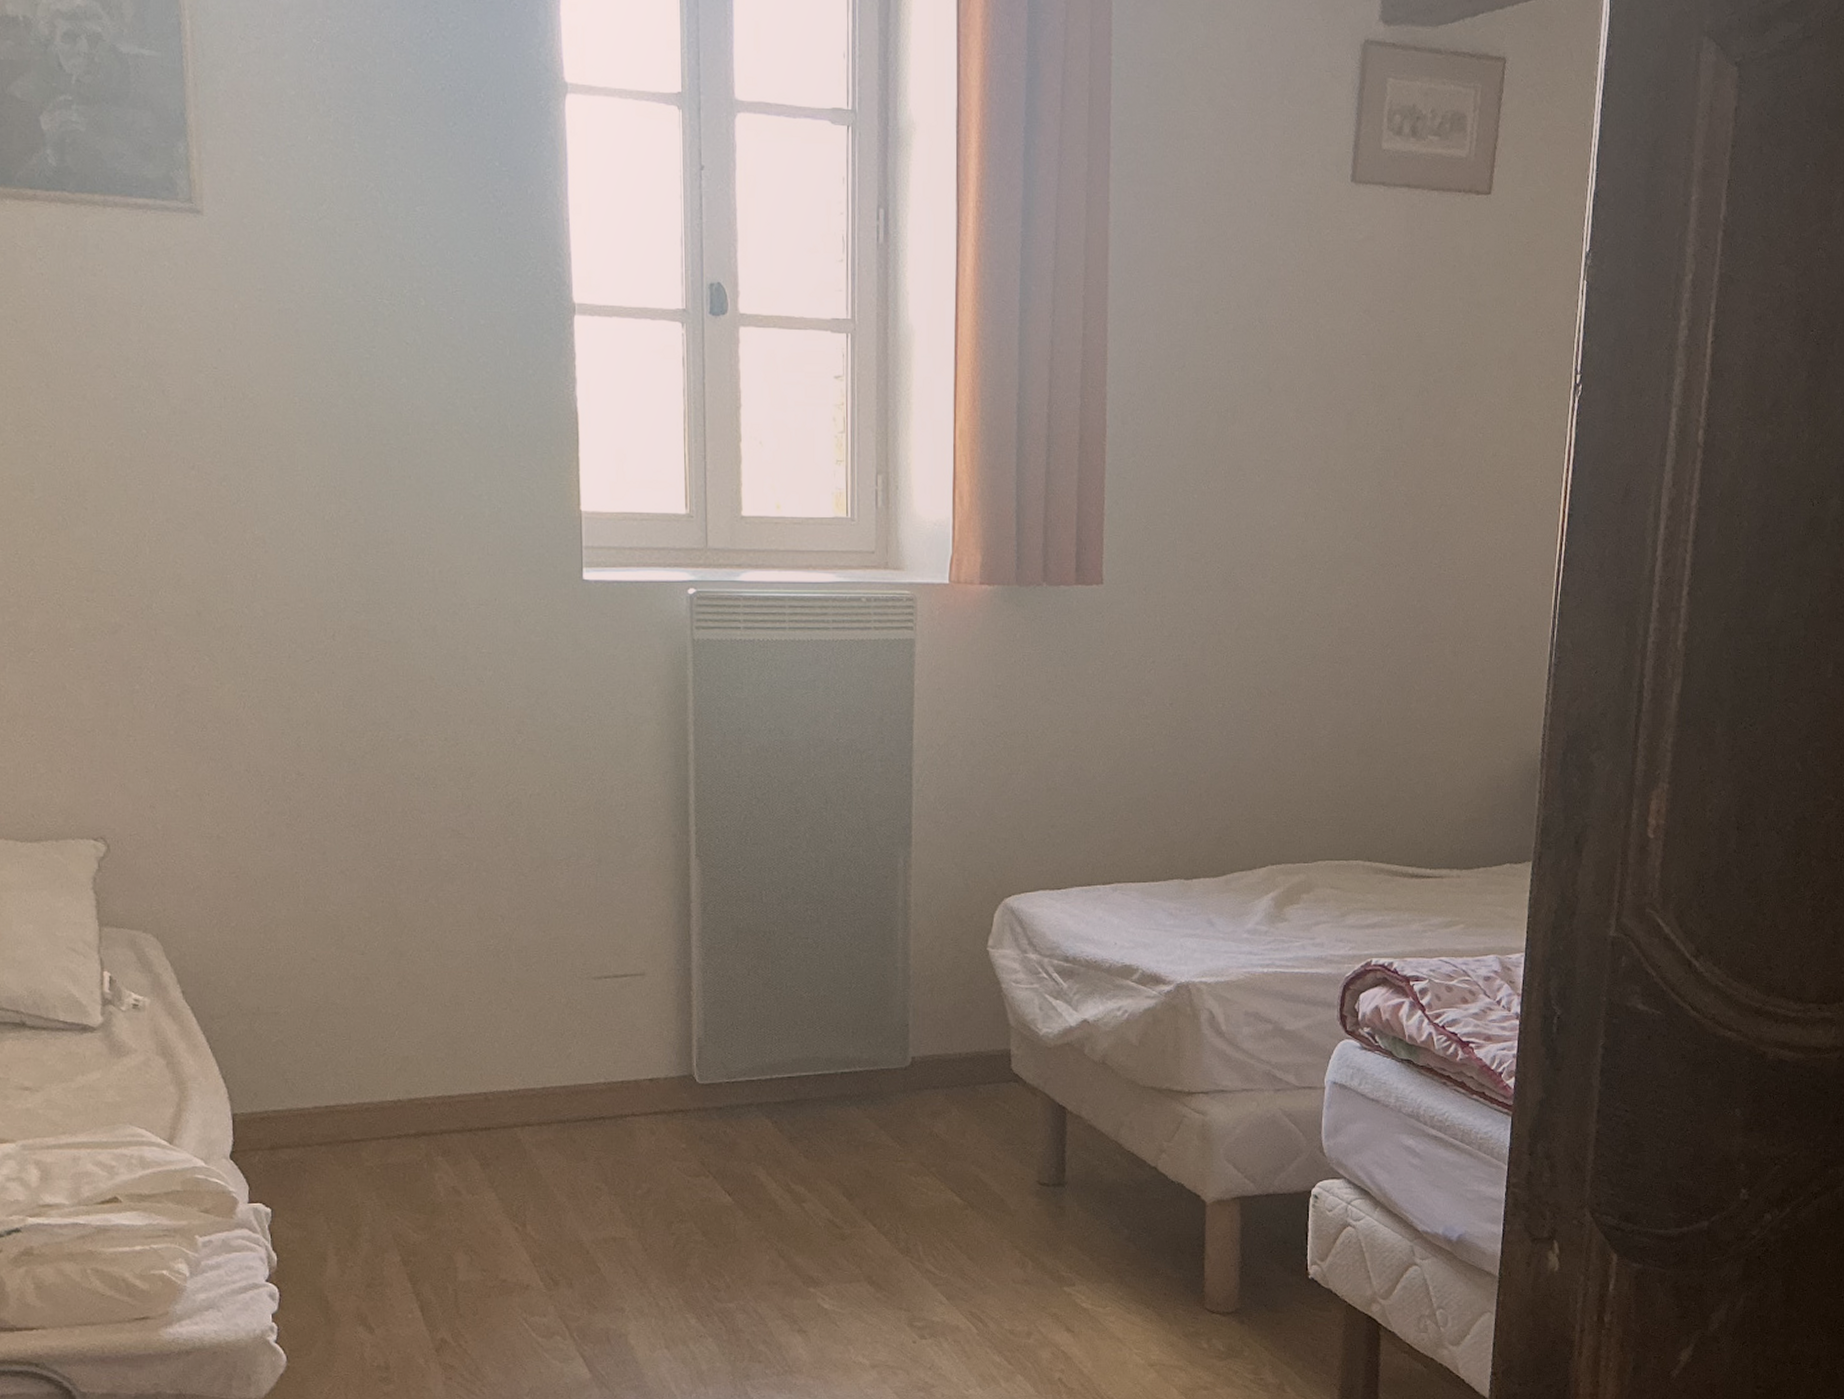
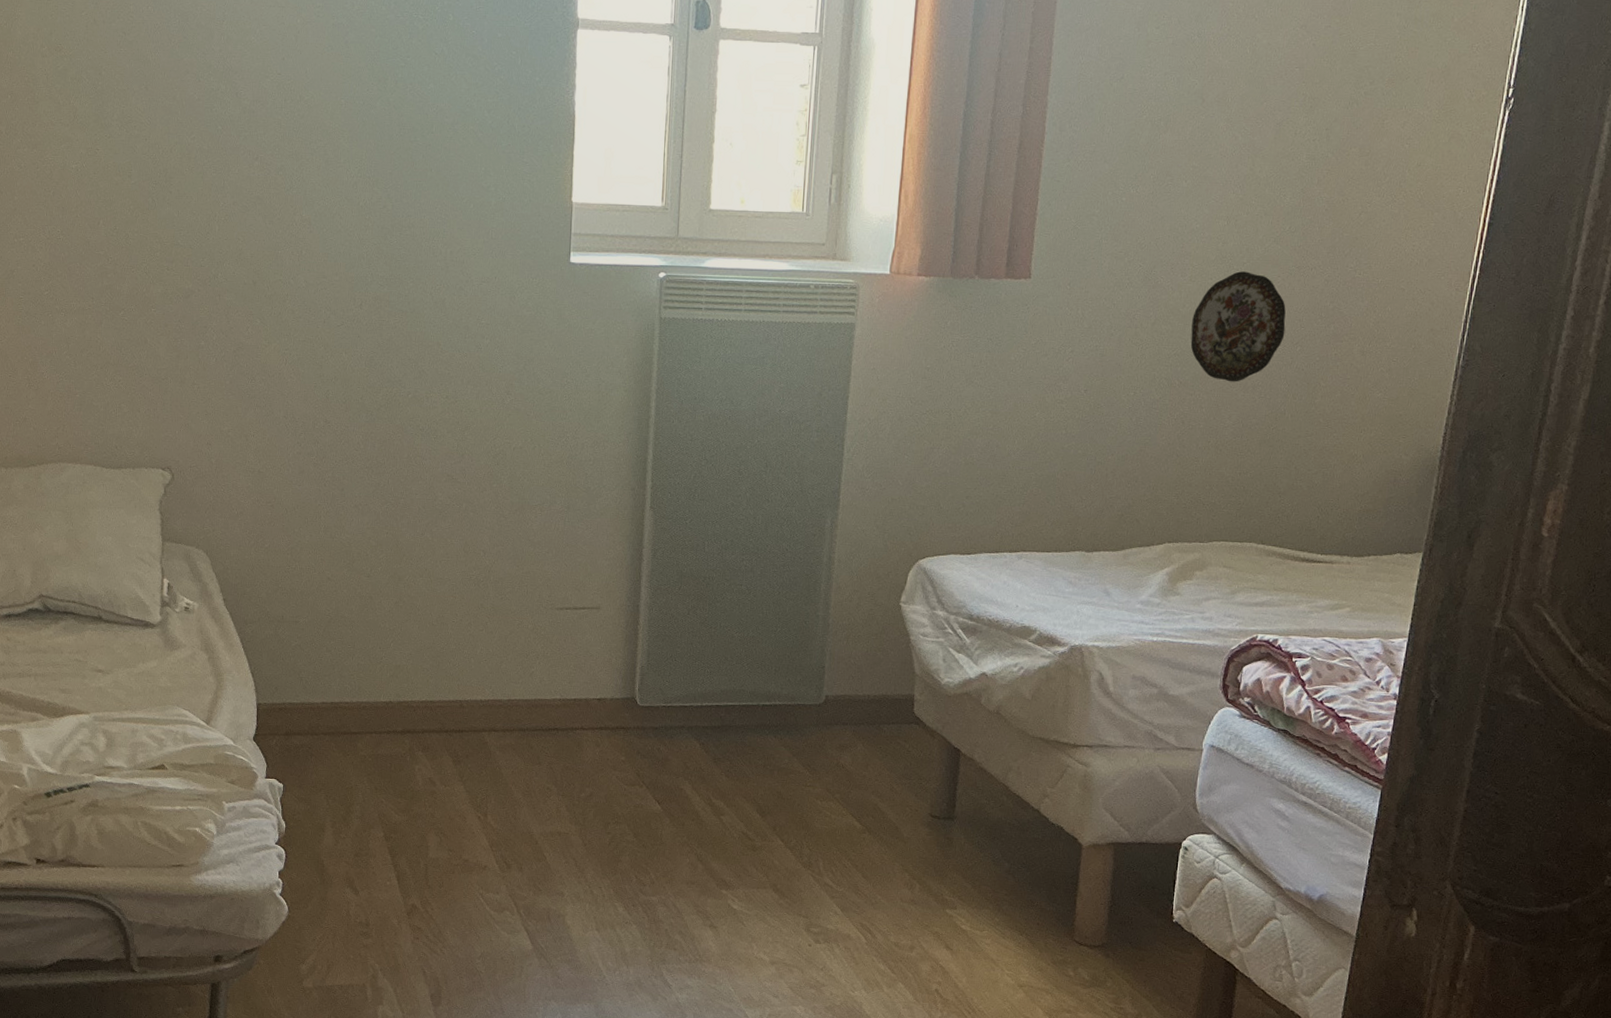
decorative plate: none [1277,571,1374,689] -> present [1190,271,1286,382]

